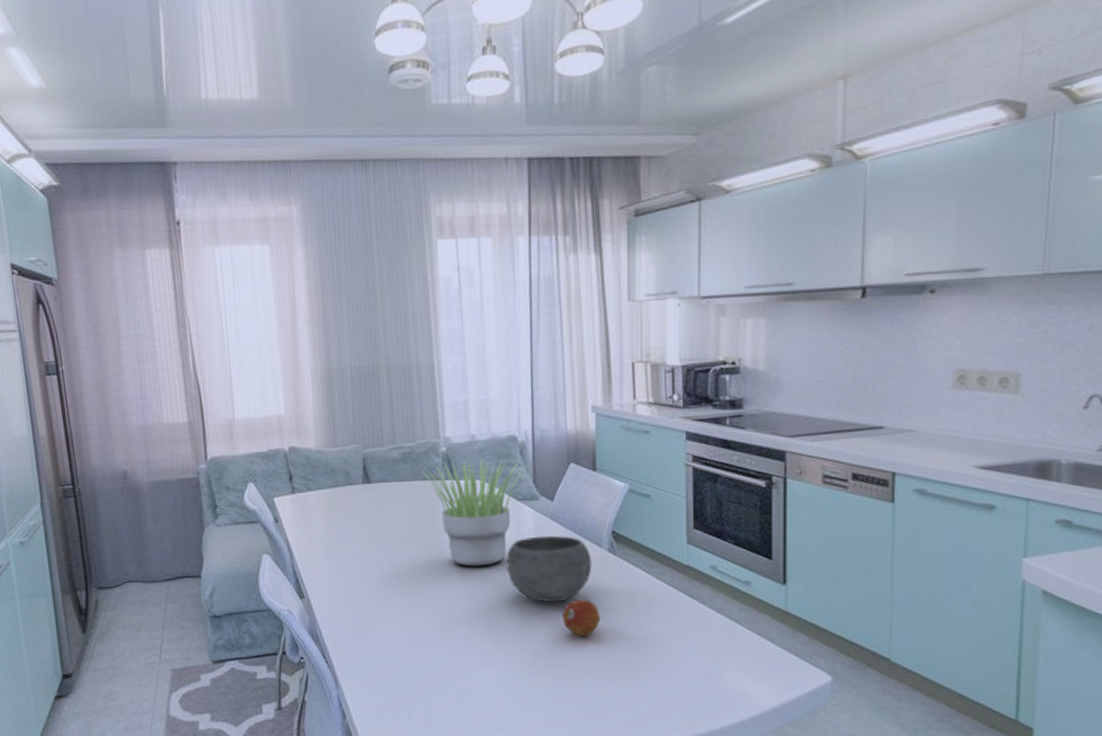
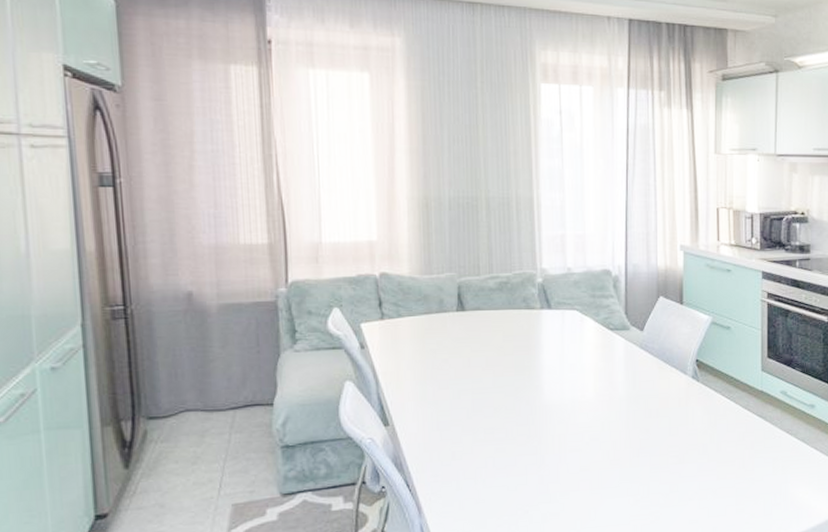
potted plant: present [422,459,528,567] -> none [518,291,620,393]
bowl: present [506,535,592,602] -> none [597,363,677,426]
fruit: present [562,599,600,637] -> none [648,422,683,458]

